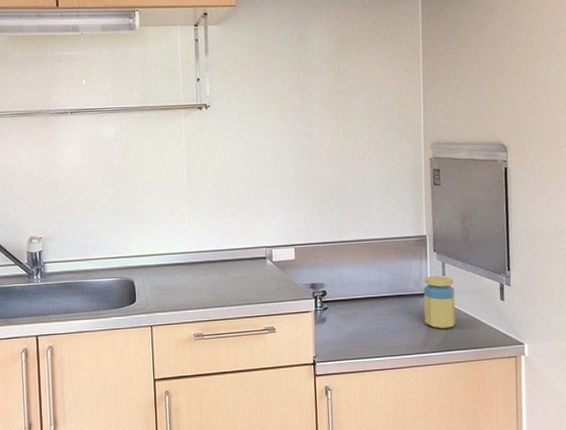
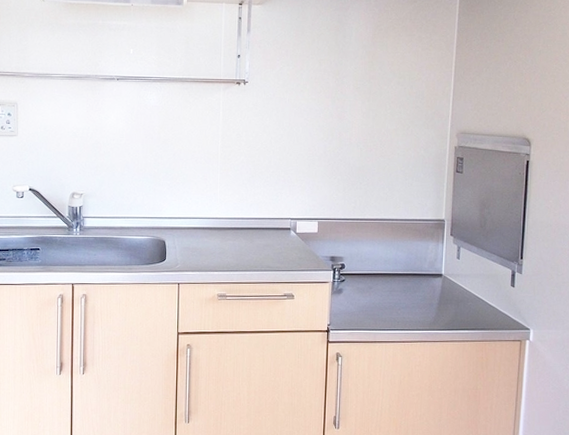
jar: present [423,276,456,330] -> none [436,258,467,309]

